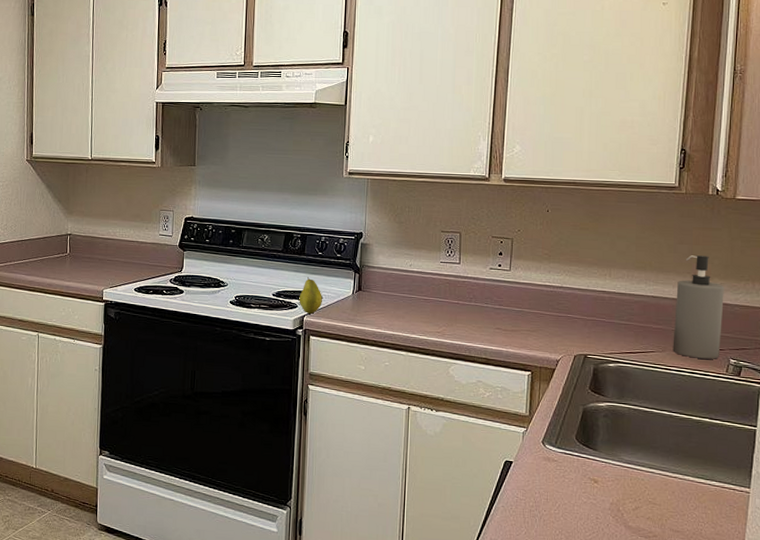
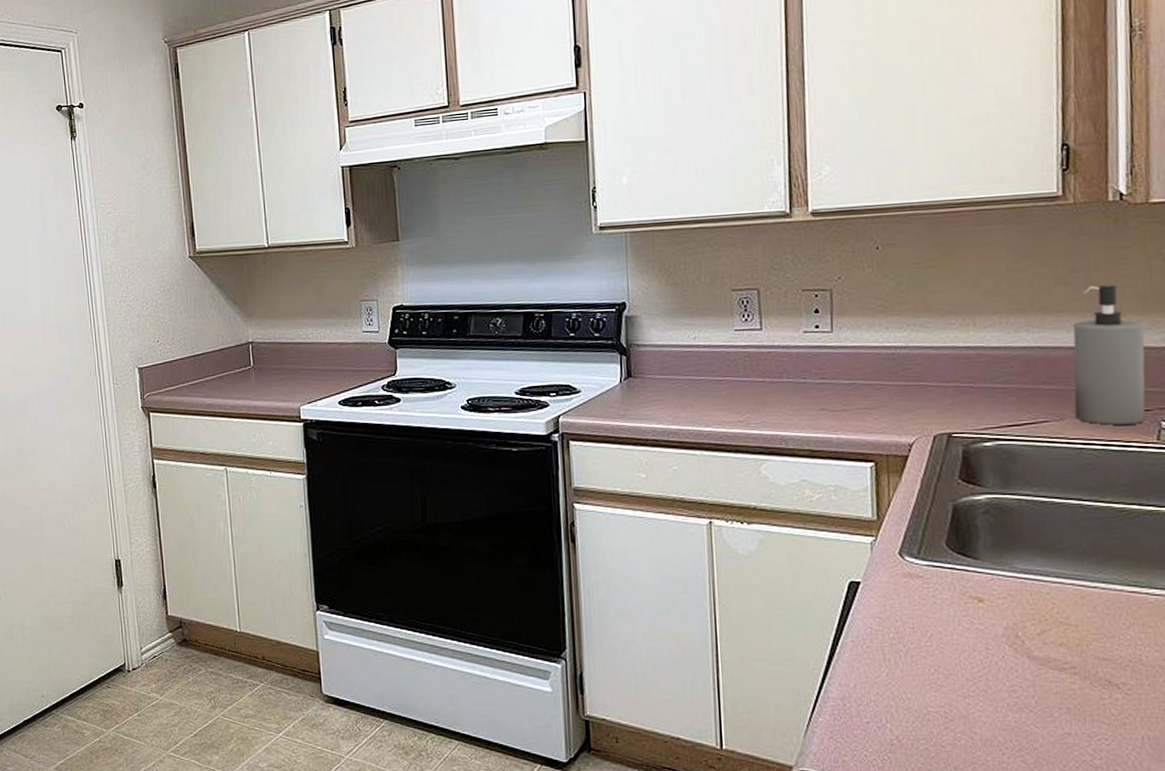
fruit: present [299,276,322,315] -> none [550,365,581,414]

